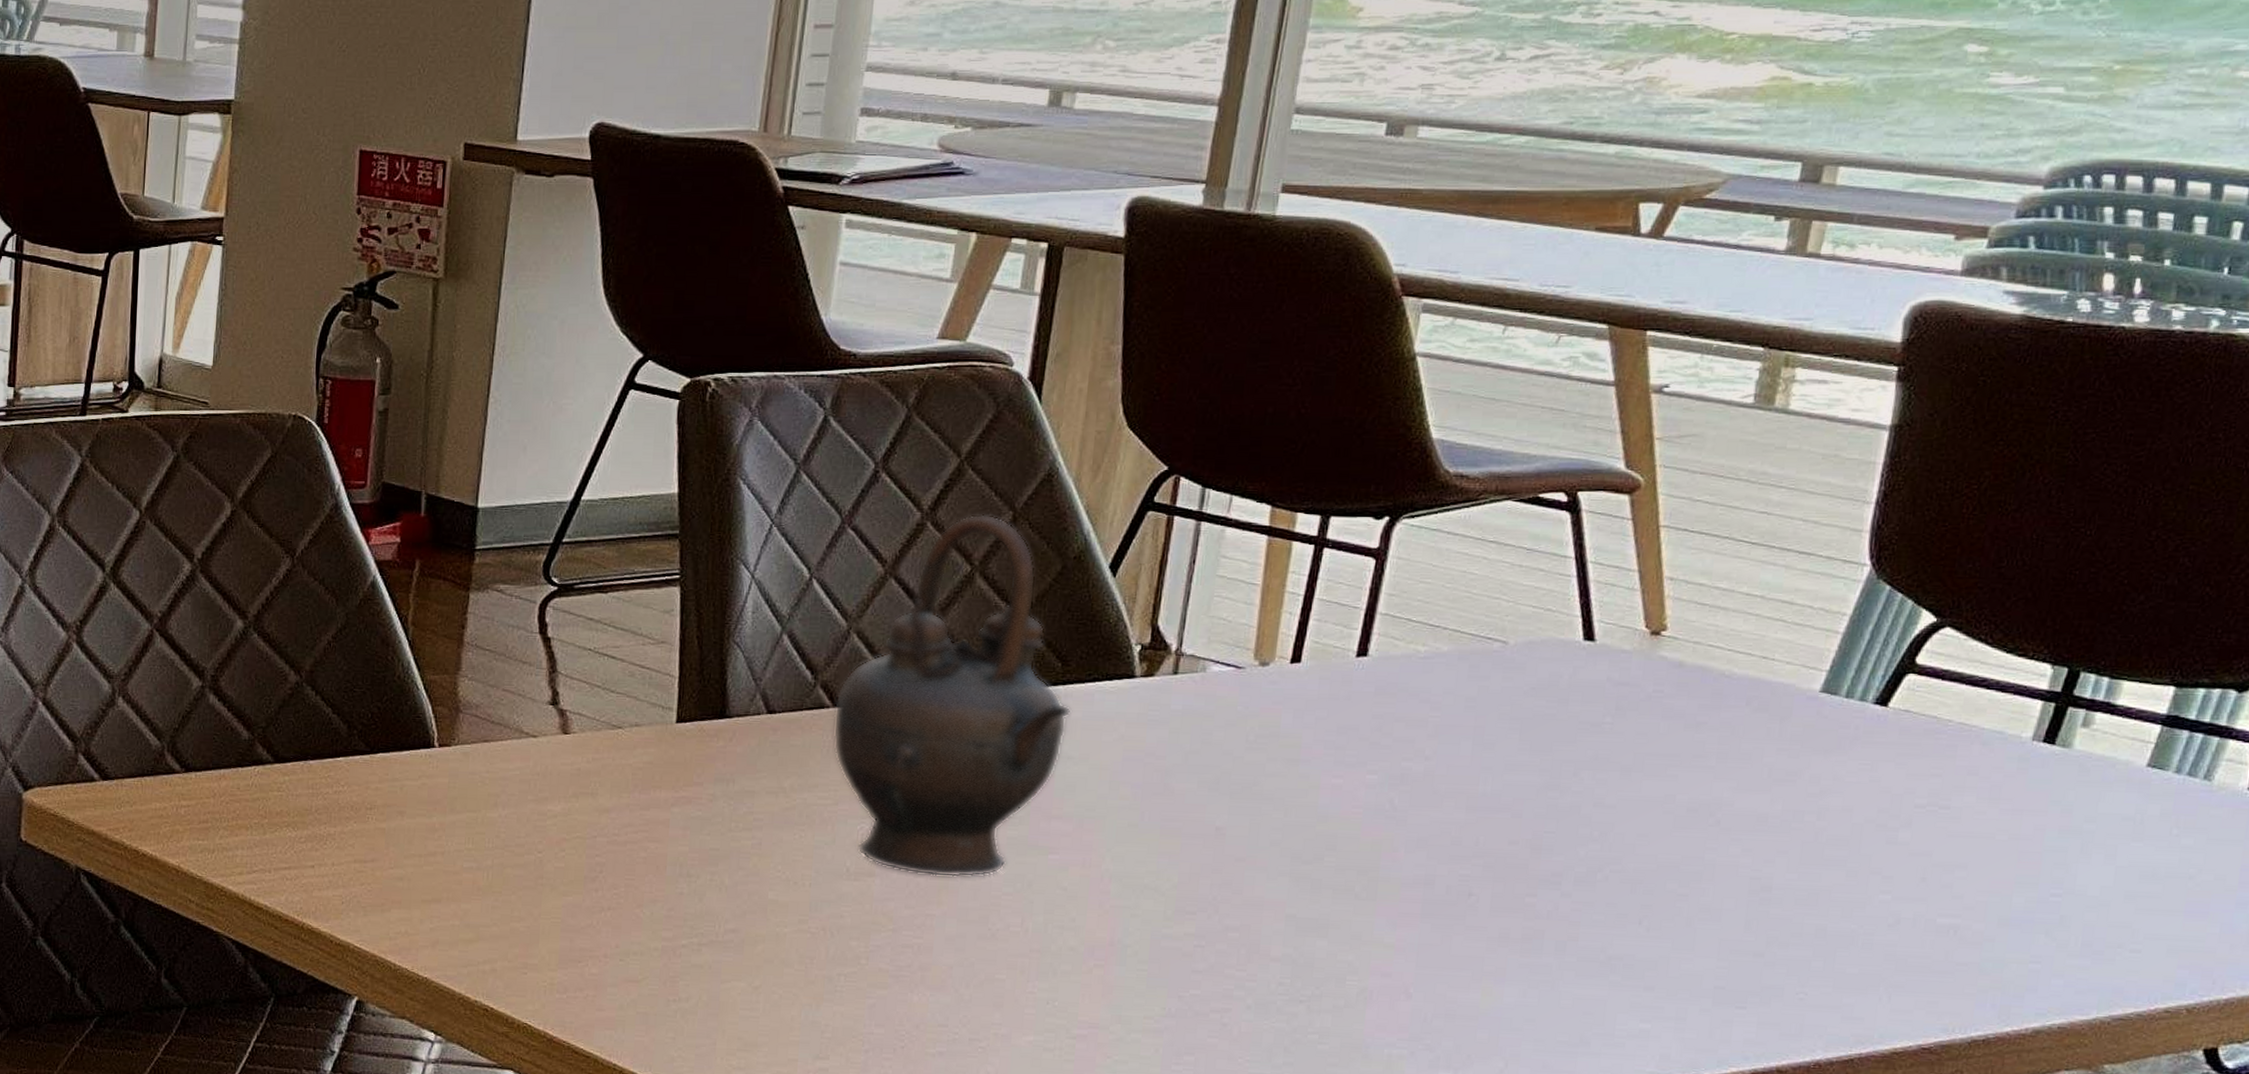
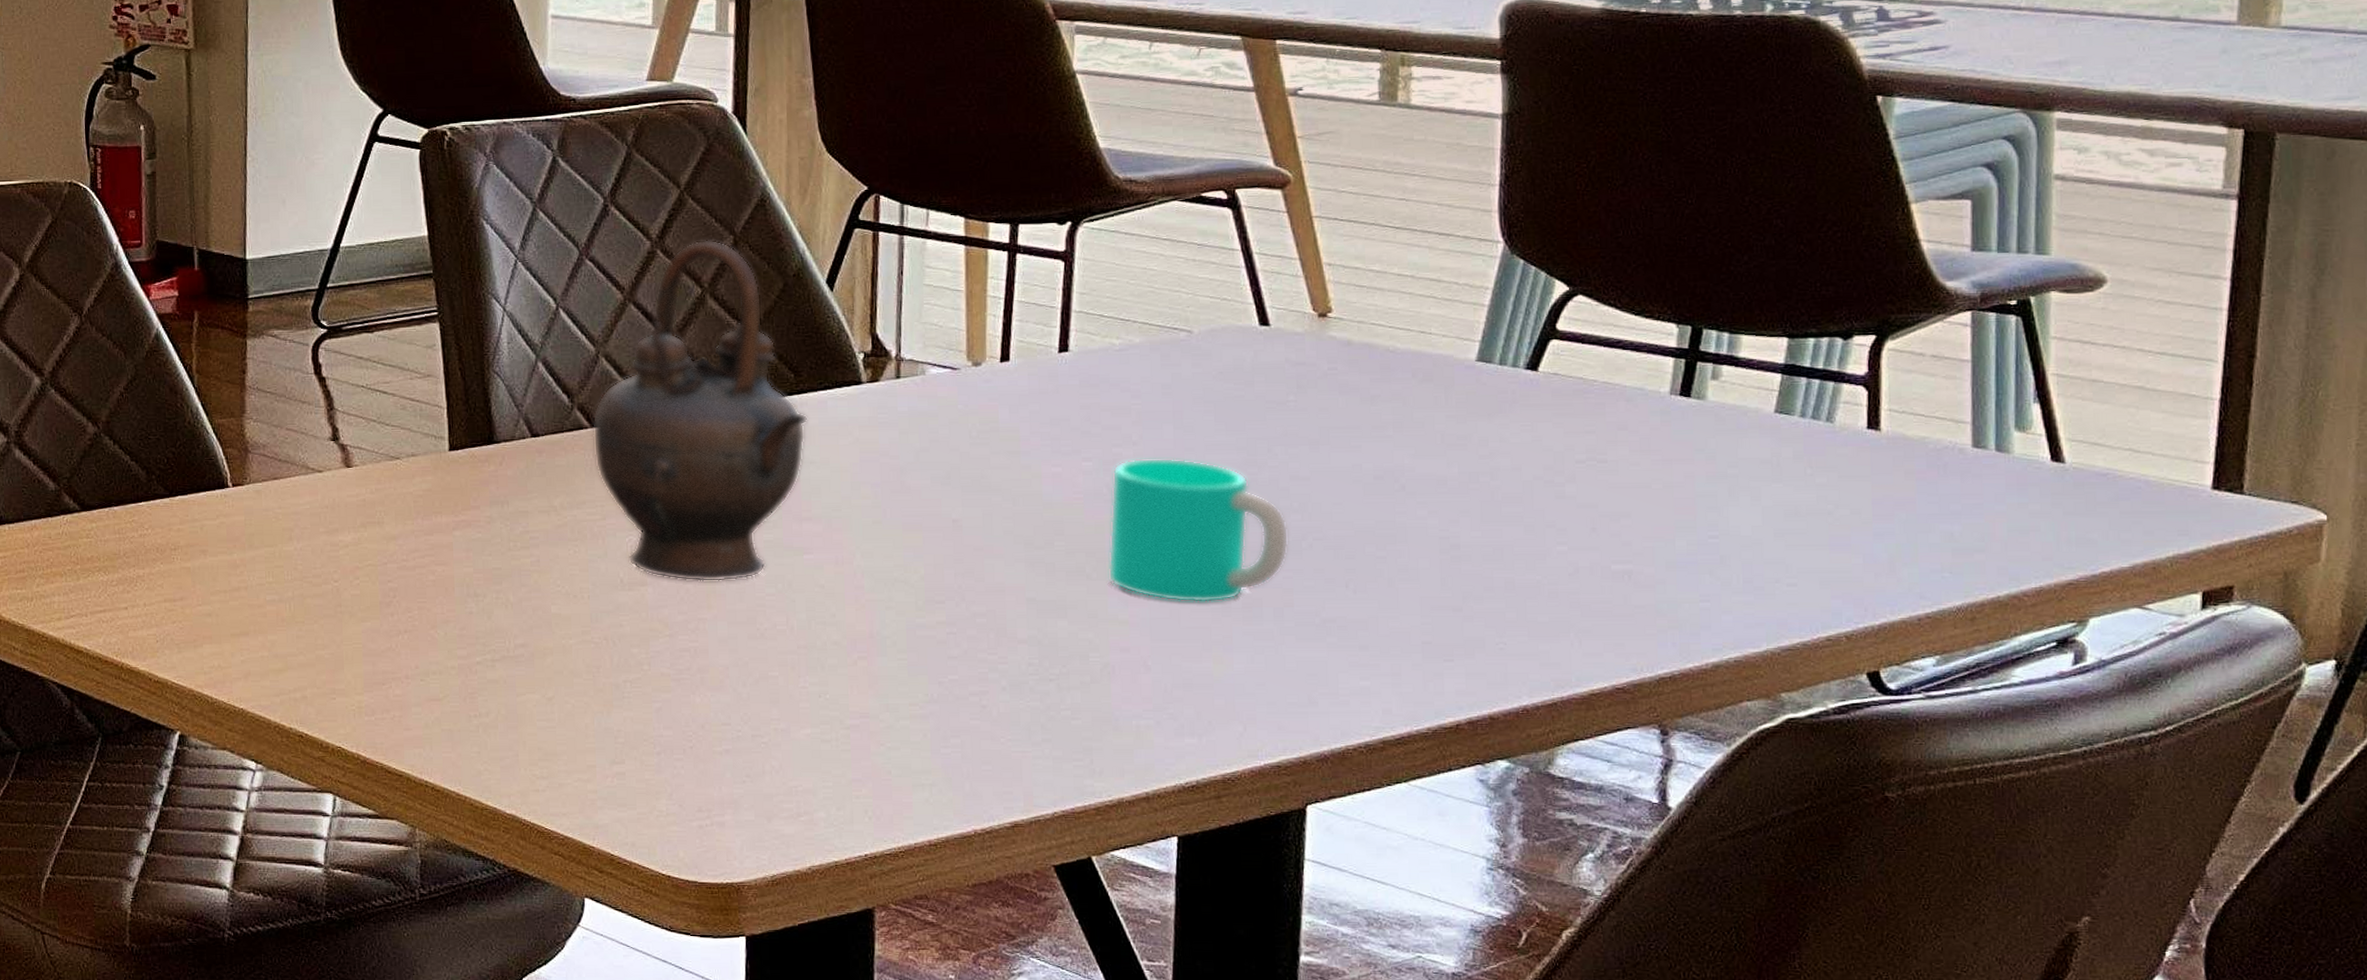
cup: none [1378,774,1585,931] -> present [1108,458,1289,603]

